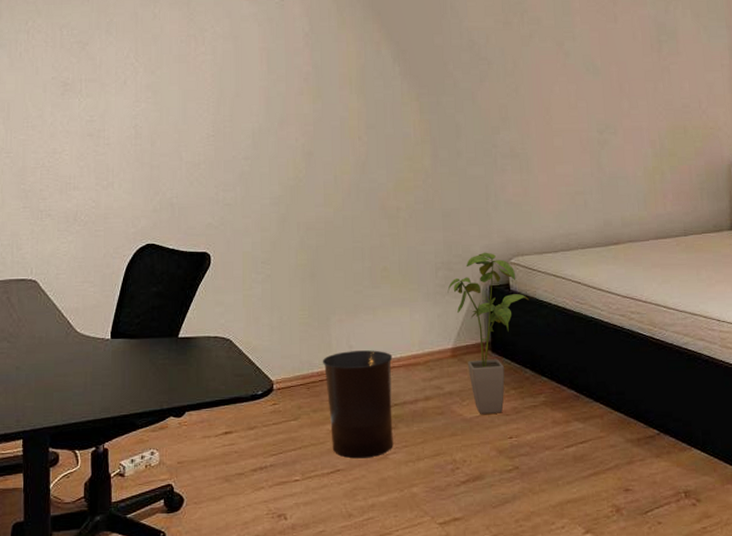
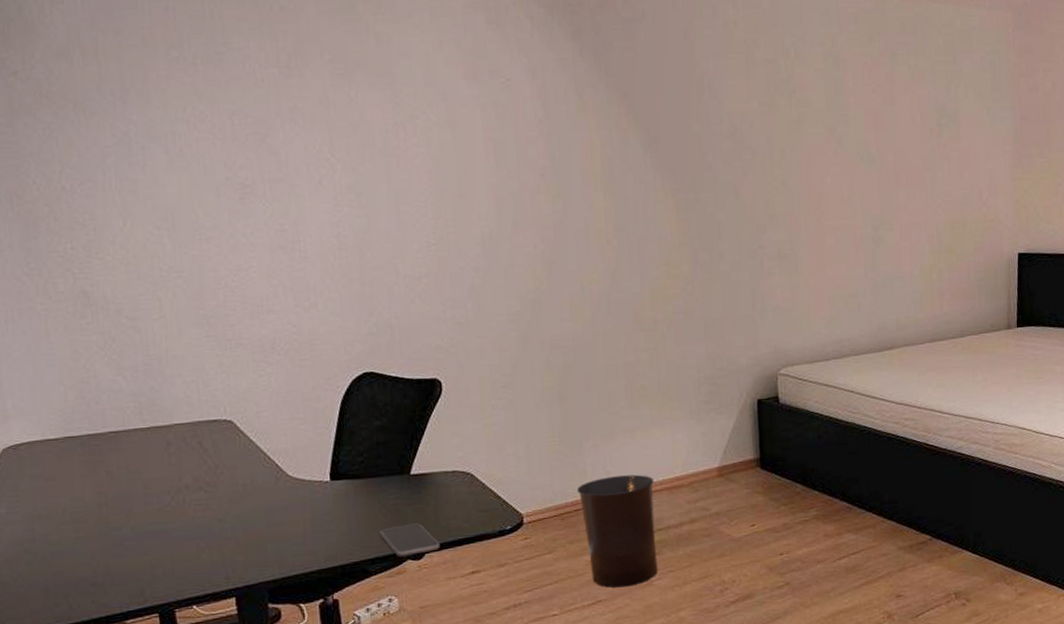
mobile phone: none [148,383,199,414] -> present [379,523,440,558]
house plant: present [447,252,530,414] -> none [712,363,800,533]

